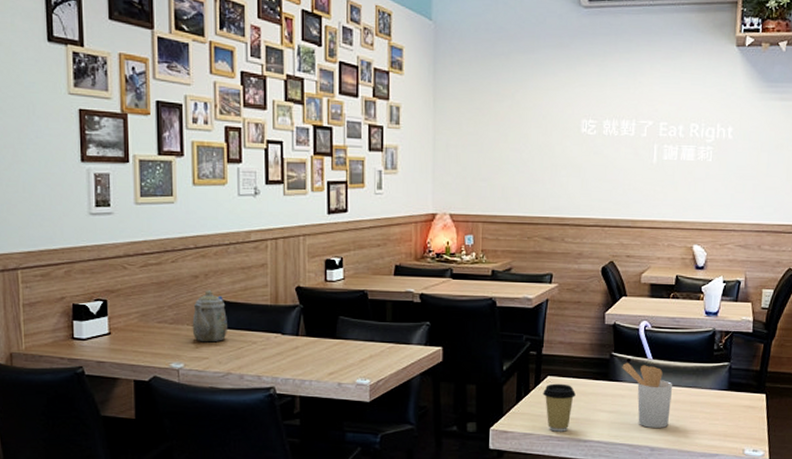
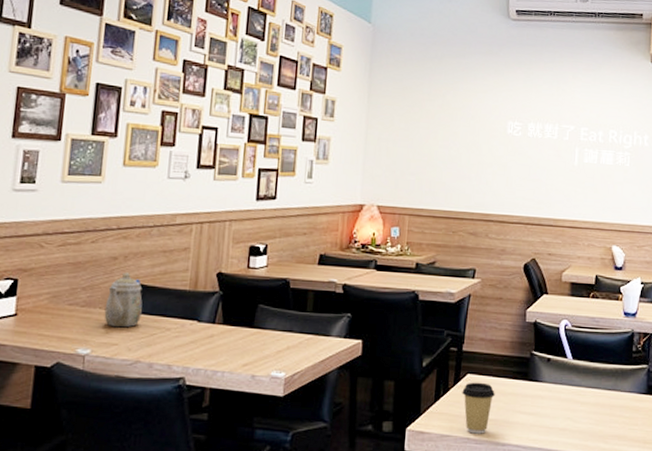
utensil holder: present [622,362,673,428] -> none [542,361,593,432]

